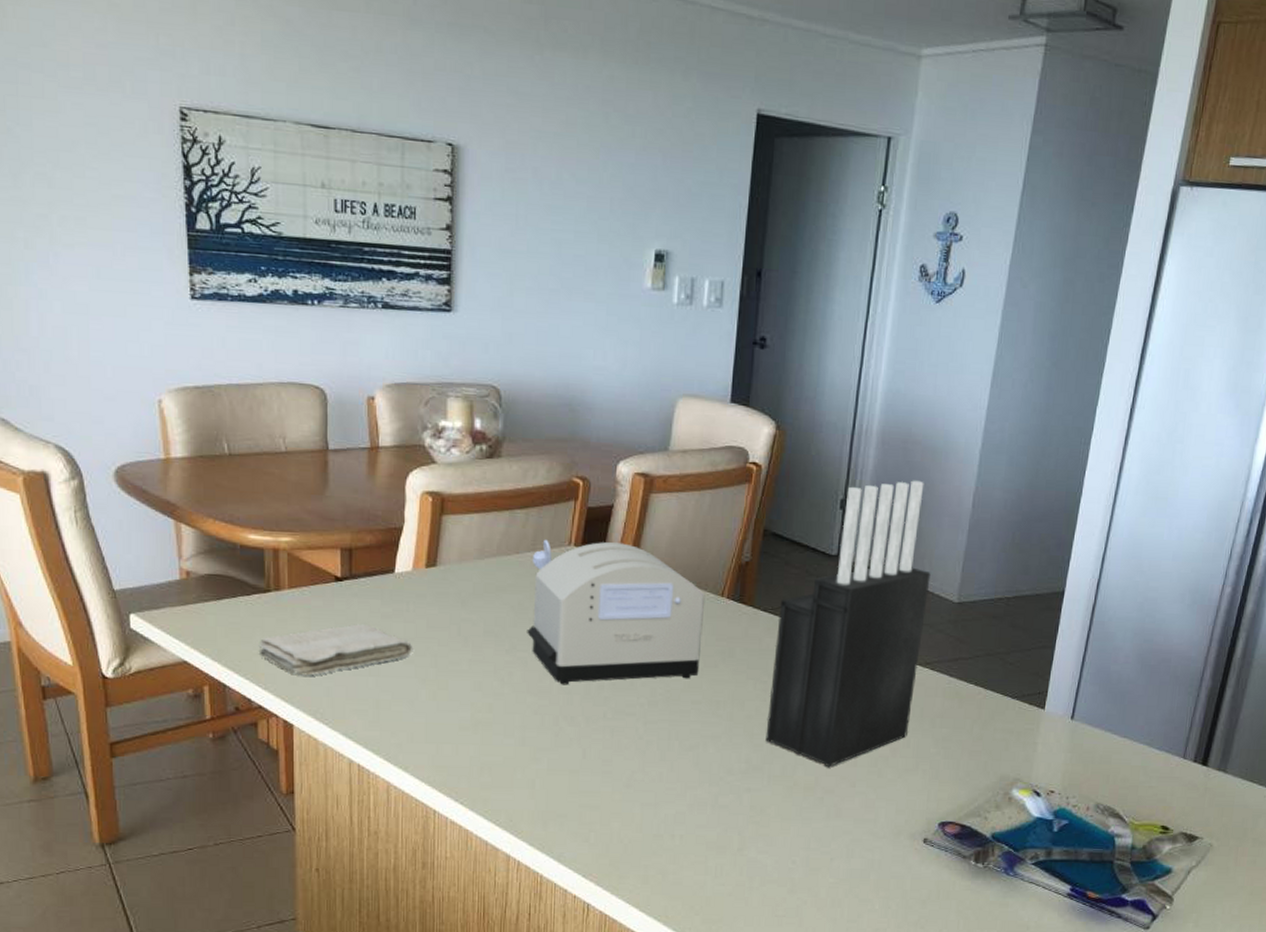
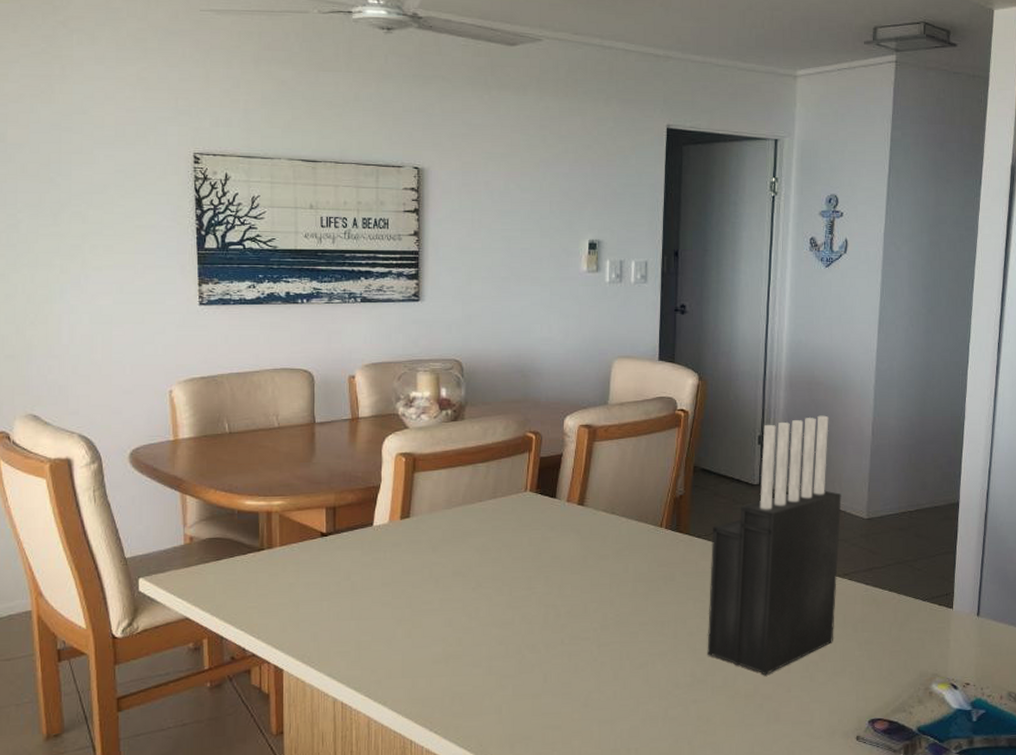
washcloth: present [258,624,413,676] -> none [252,573,390,624]
toaster: present [527,539,706,685] -> none [491,486,646,616]

